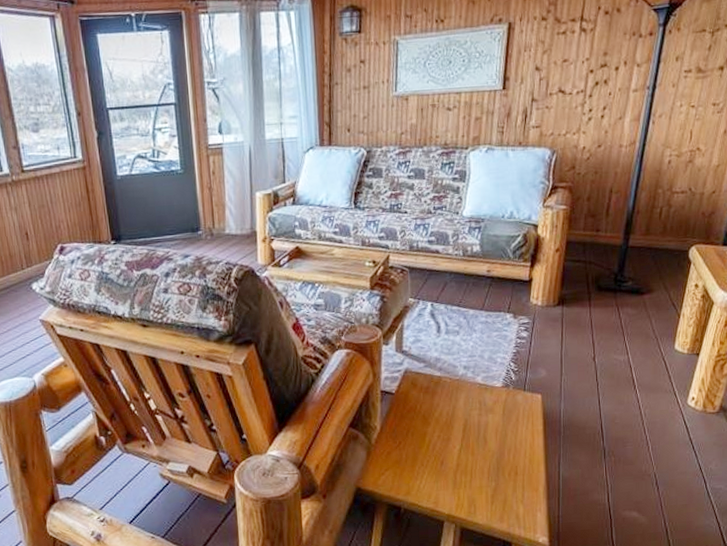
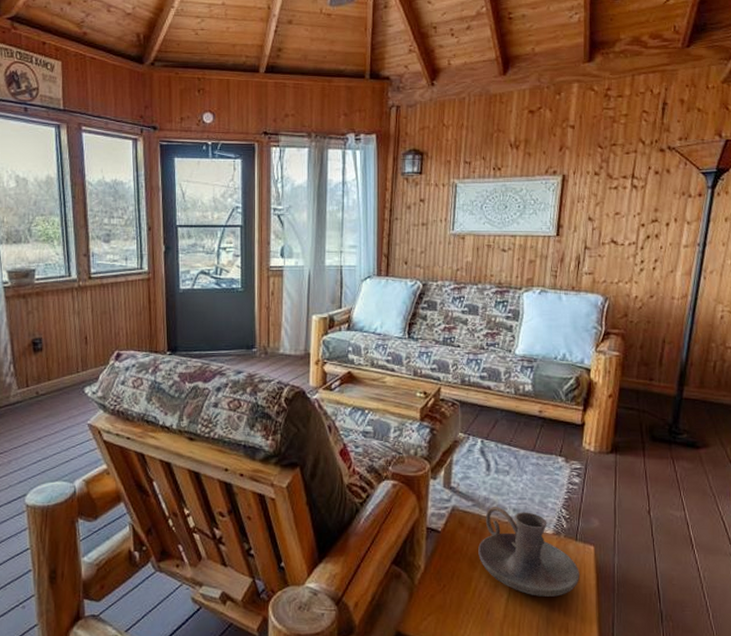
candle holder: none [431,365,528,445] -> present [478,506,580,597]

